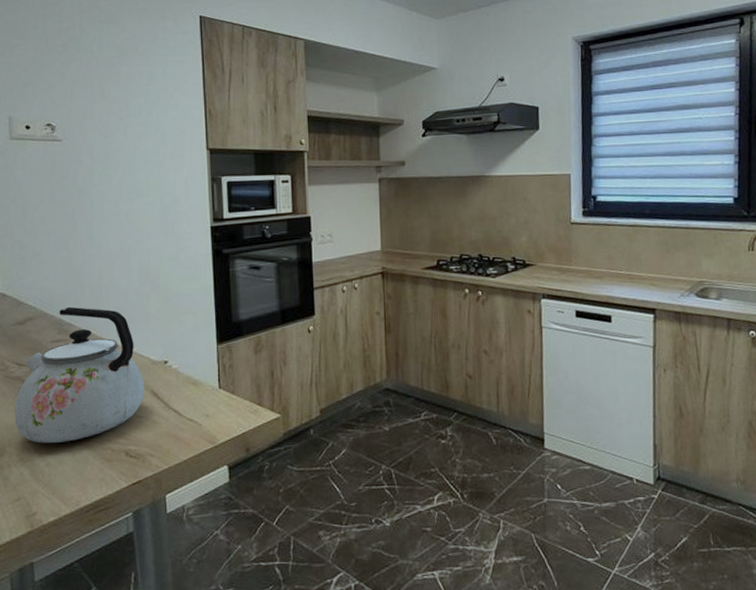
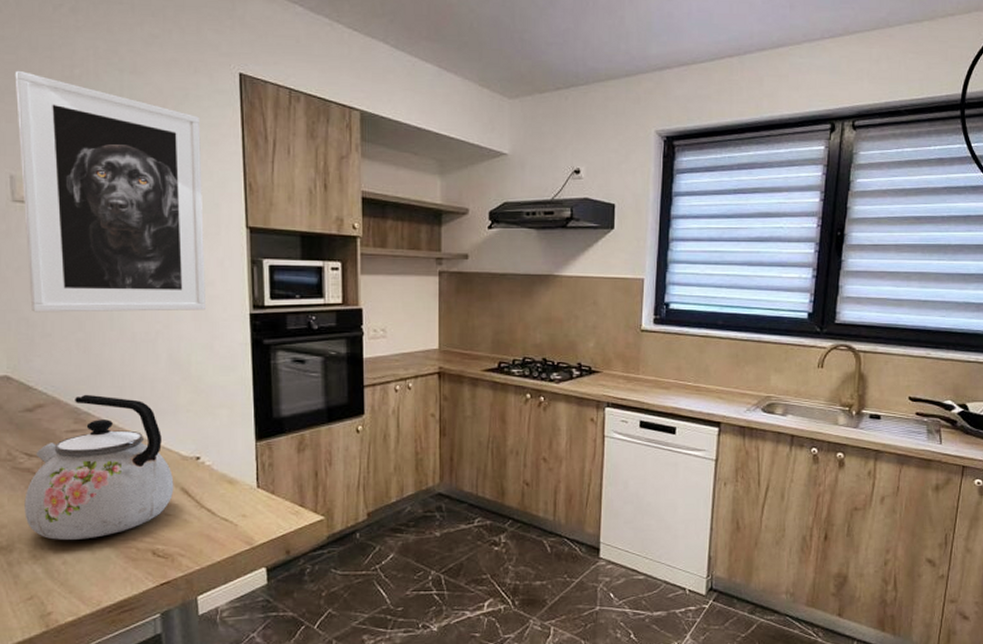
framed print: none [14,28,172,235] -> present [15,70,205,313]

